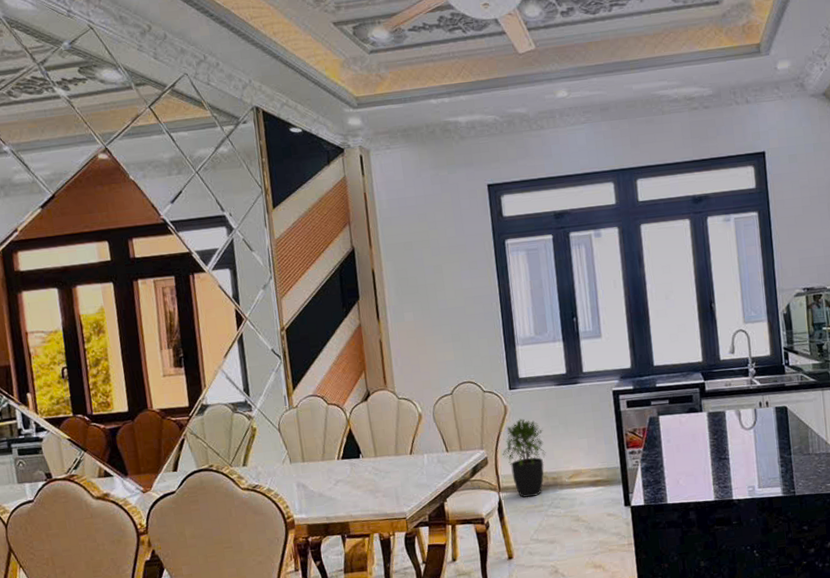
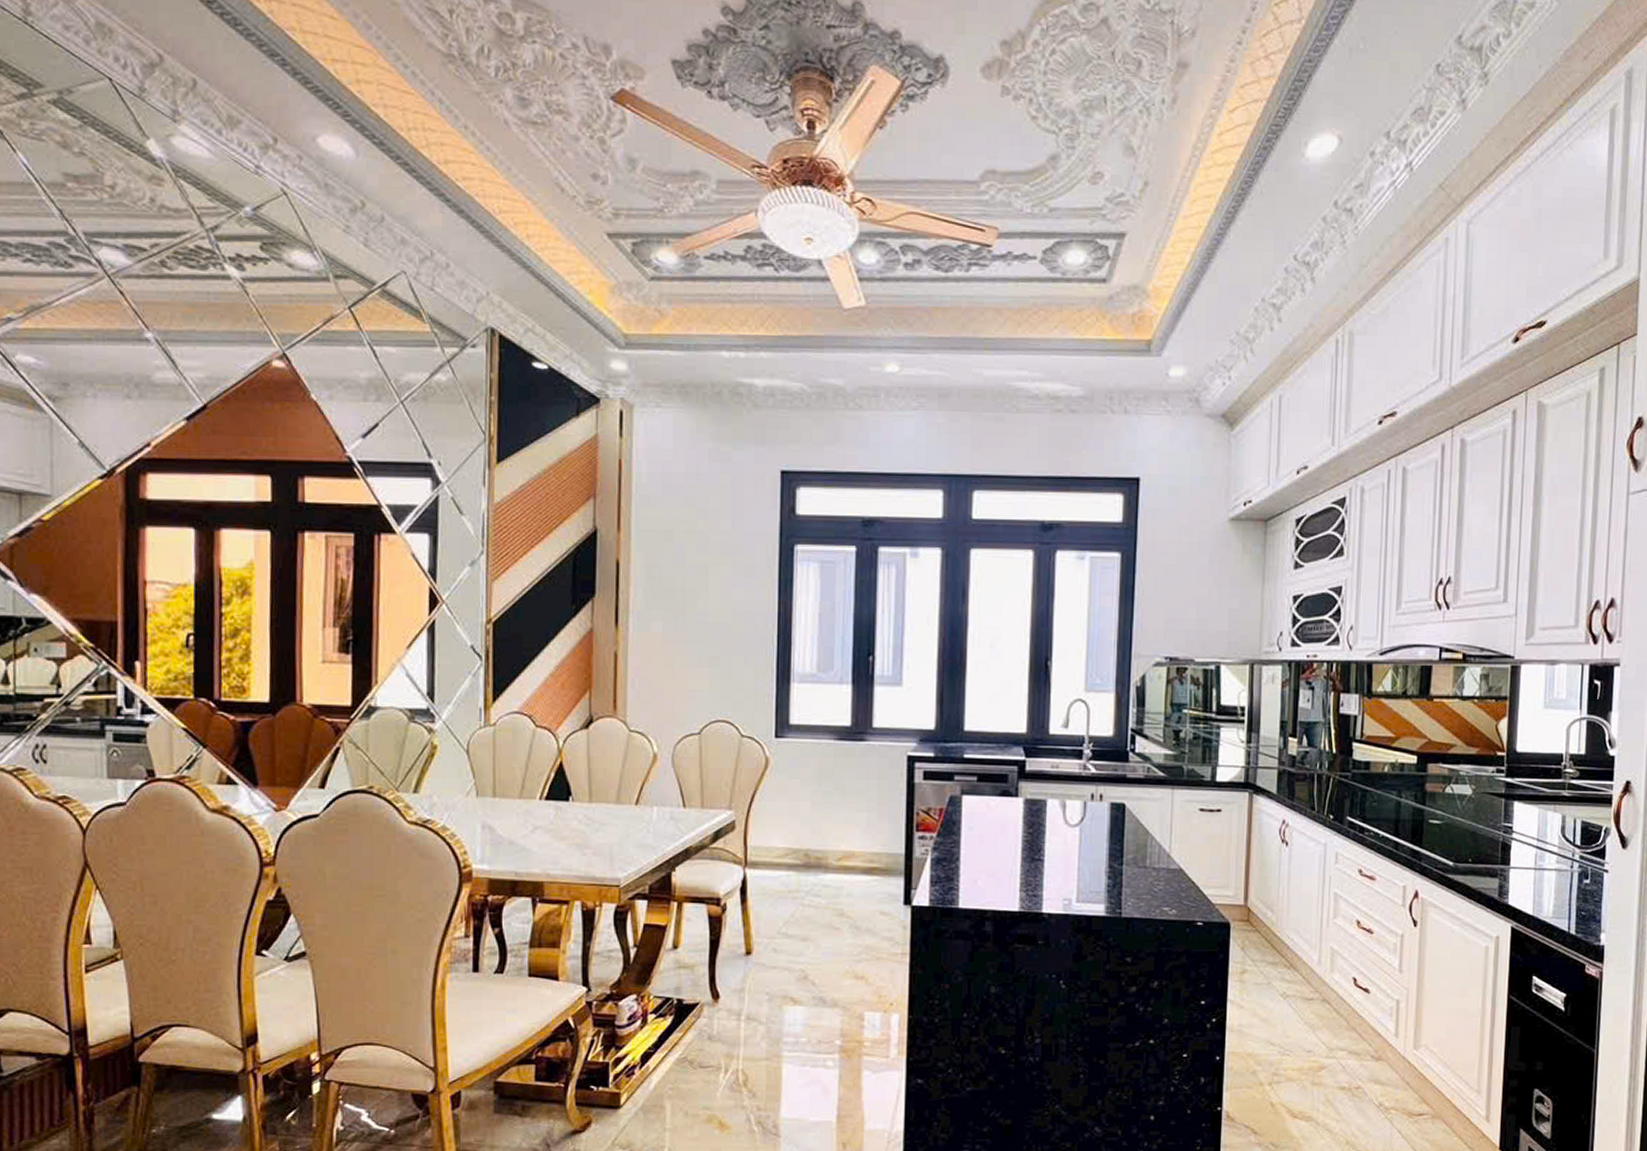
potted plant: present [502,418,546,498] -> none [755,777,812,878]

